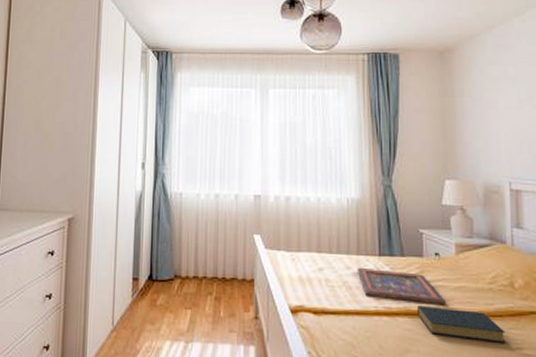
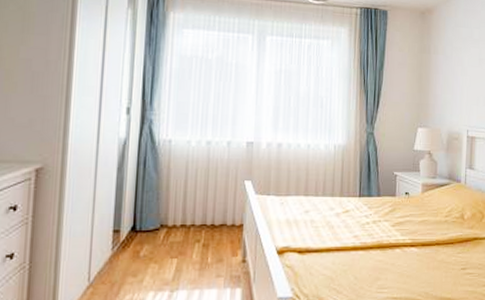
painted panel: present [357,267,447,306] -> none [339,208,412,238]
hardback book: present [418,306,506,343] -> none [388,239,455,266]

